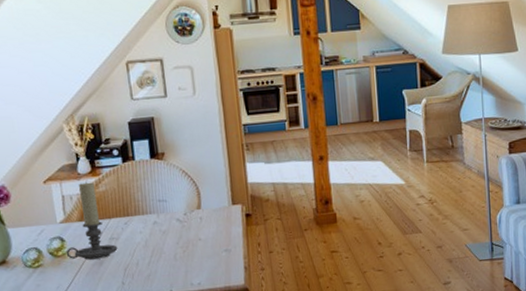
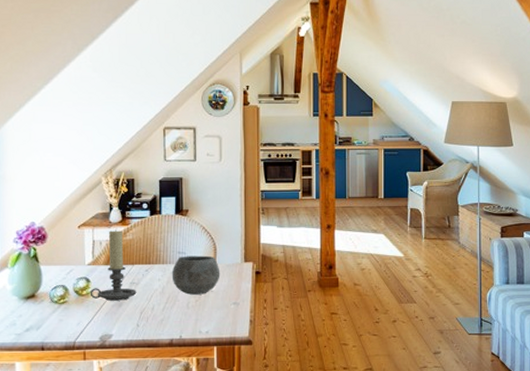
bowl: none [153,201,208,246] -> present [171,255,220,295]

